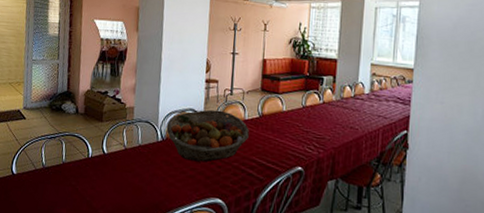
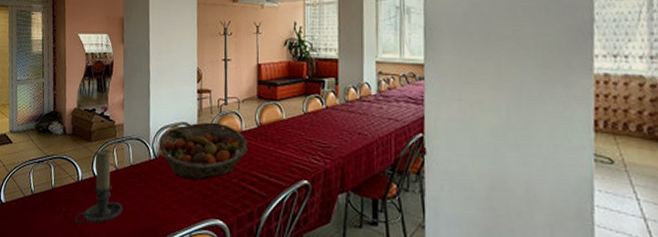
candle holder: none [83,129,130,197] -> present [74,149,123,224]

